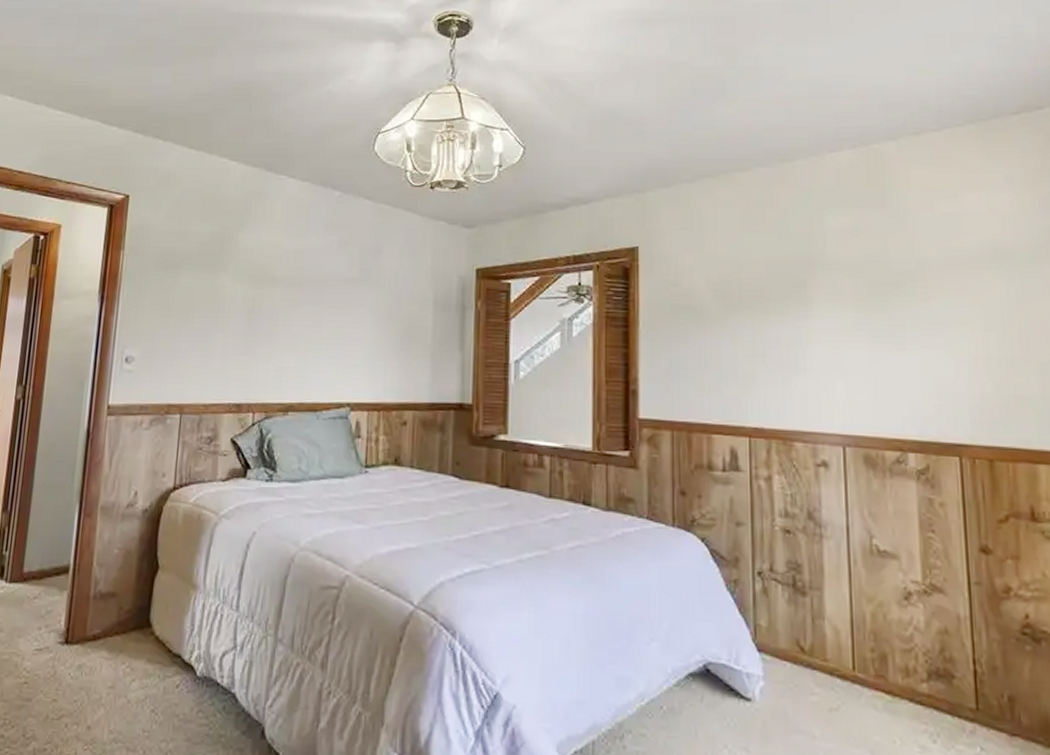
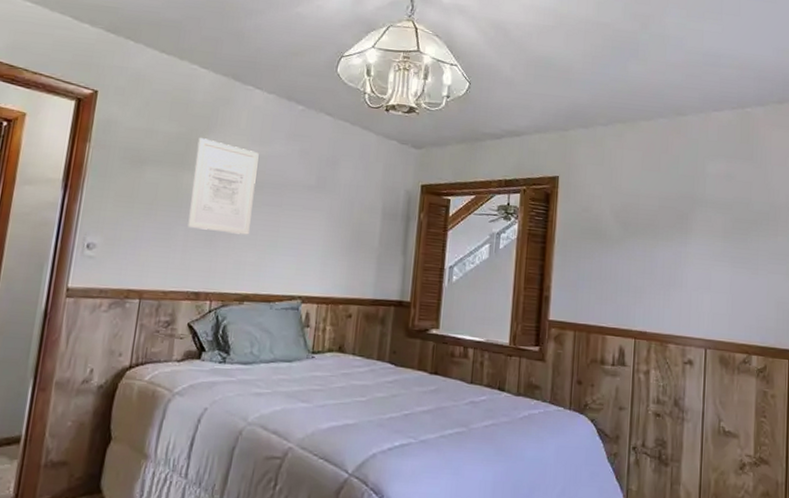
wall art: none [225,236,296,338] -> present [188,138,259,235]

